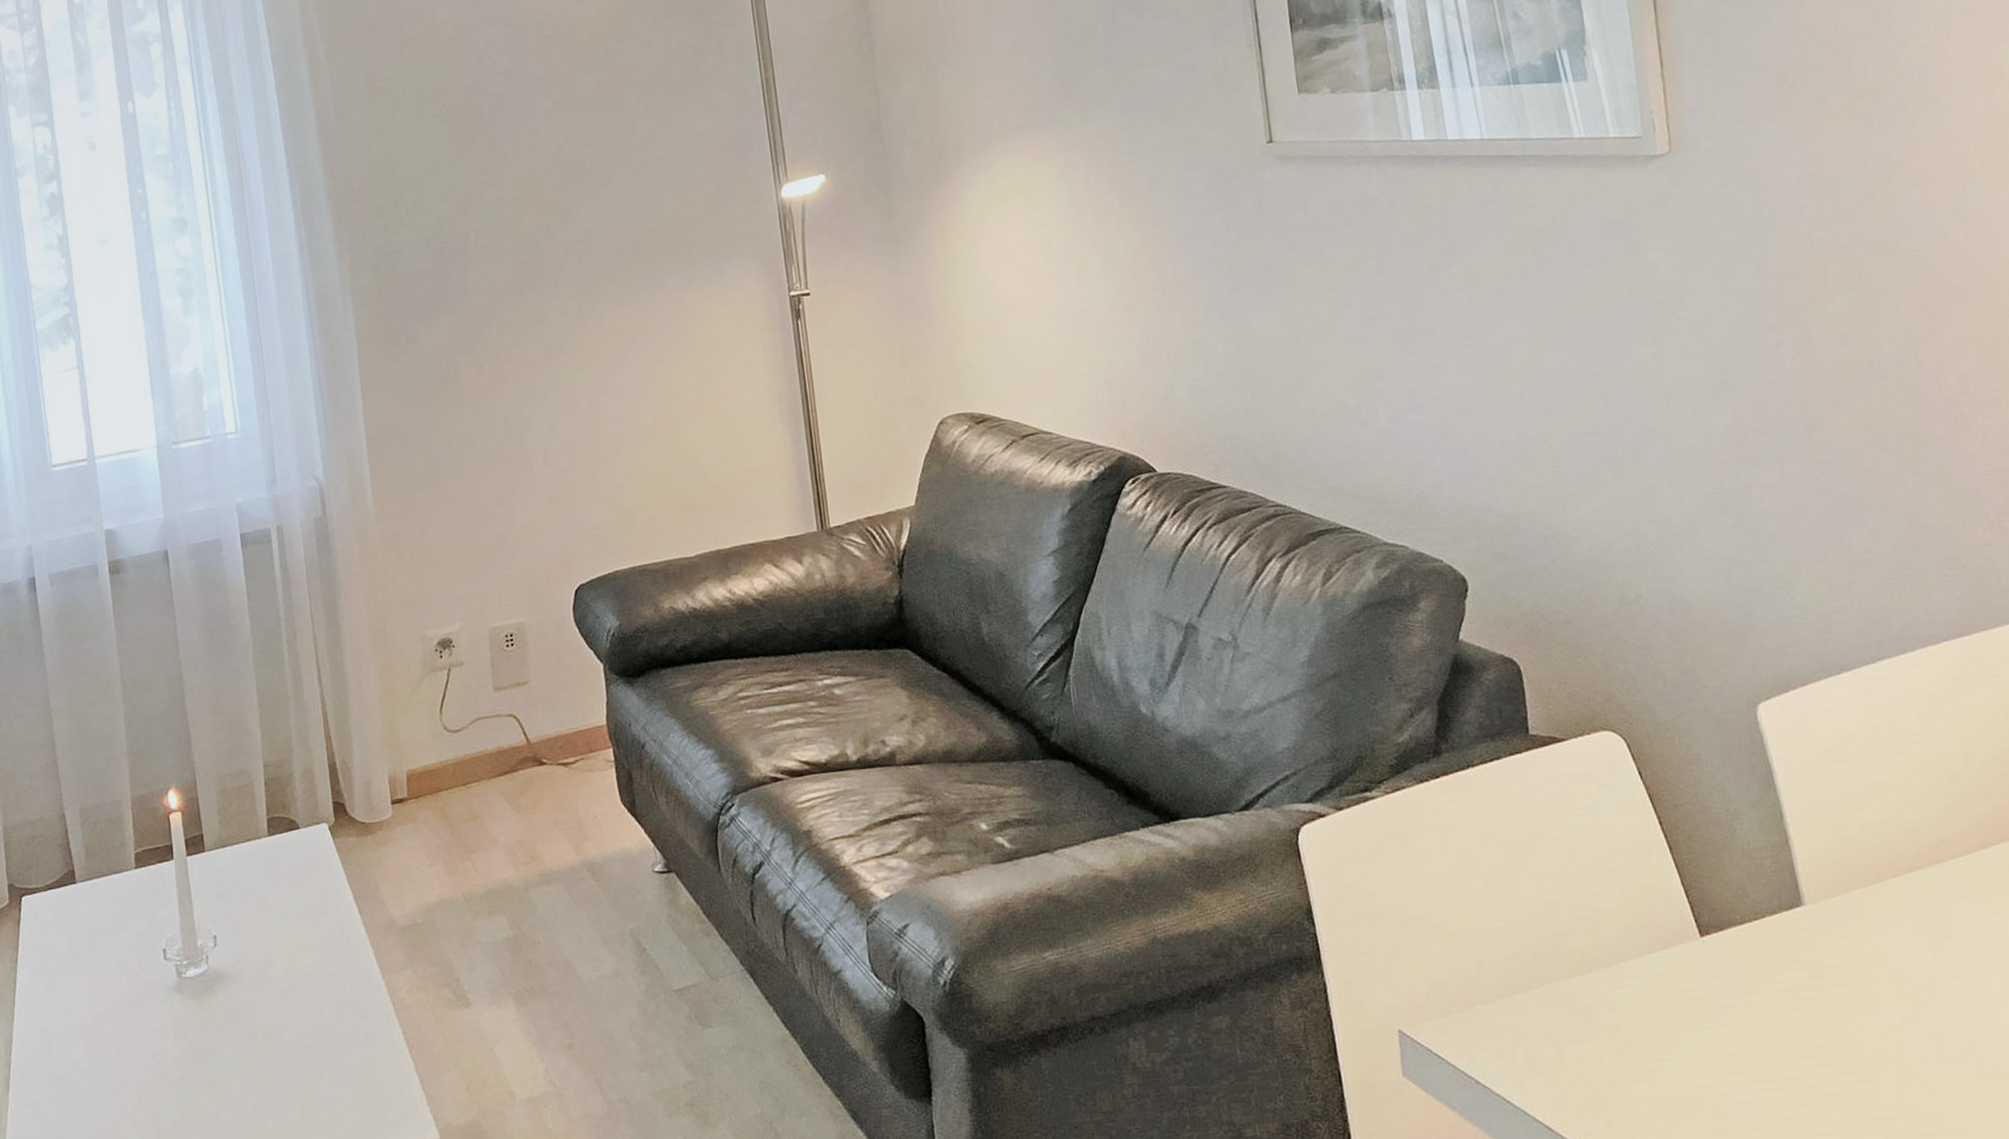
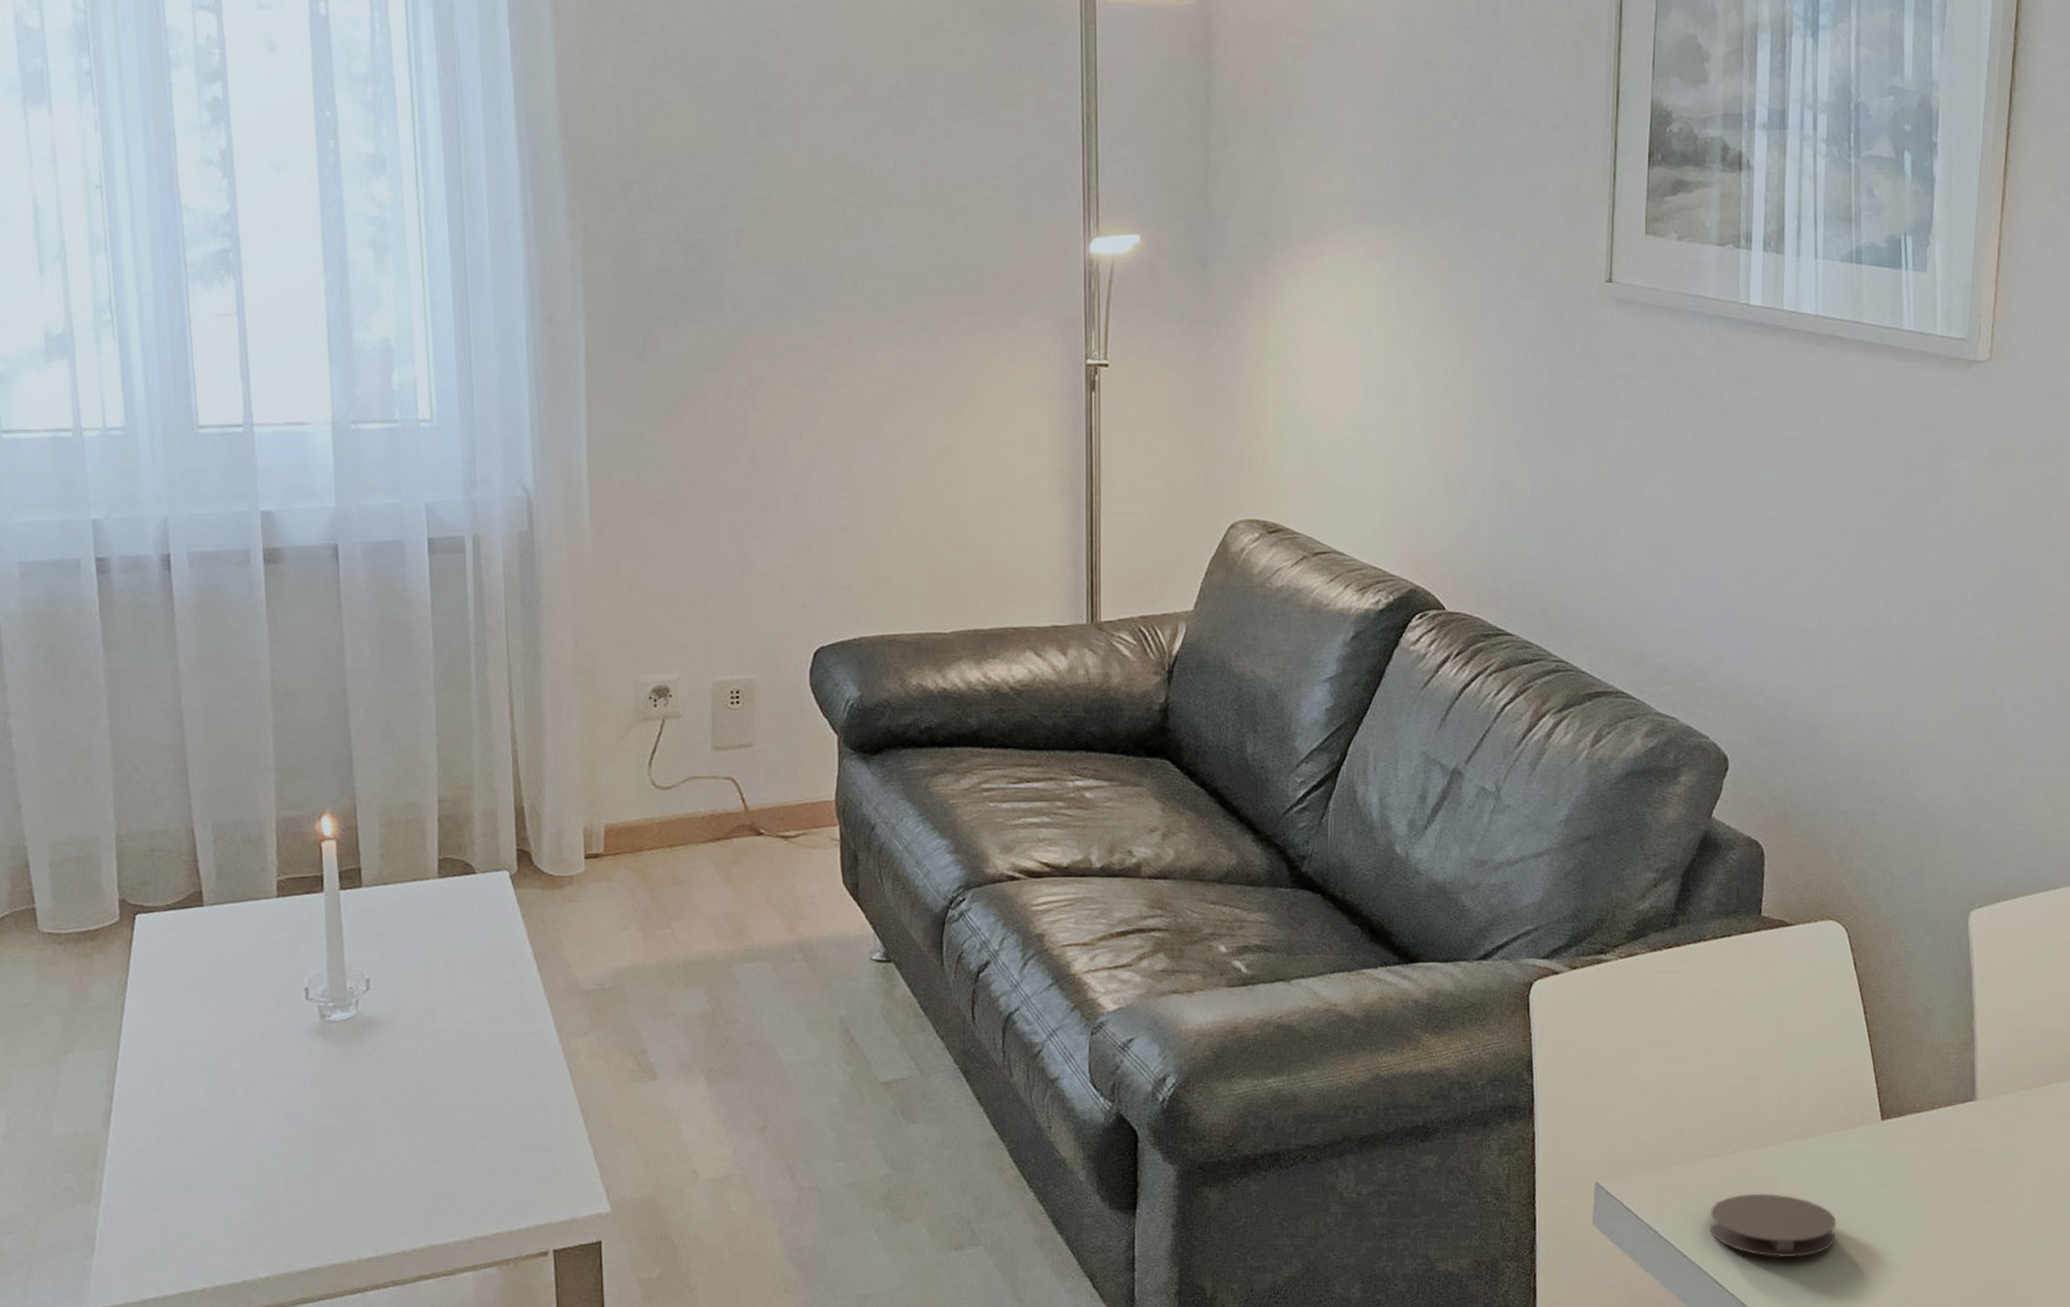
coaster: none [1528,1026,1673,1096] -> present [1709,1194,1837,1258]

